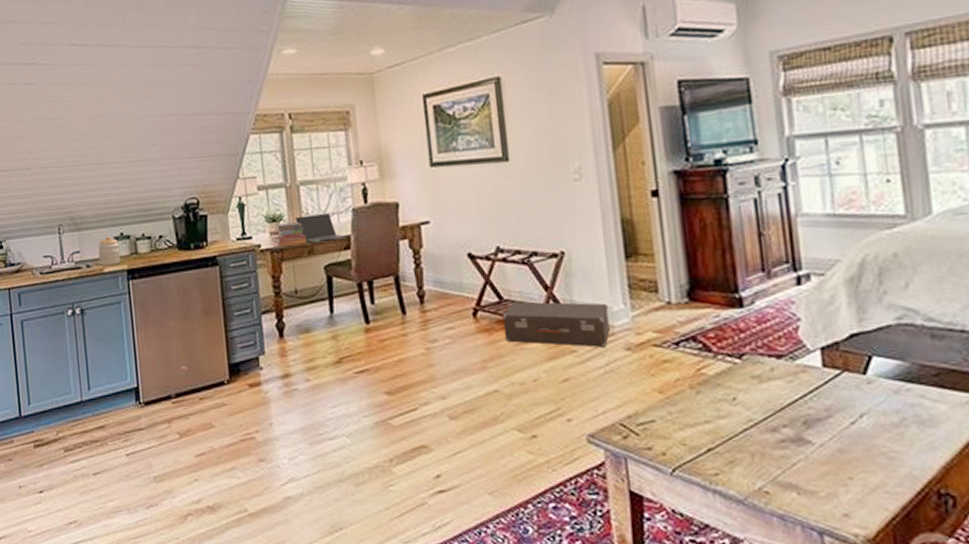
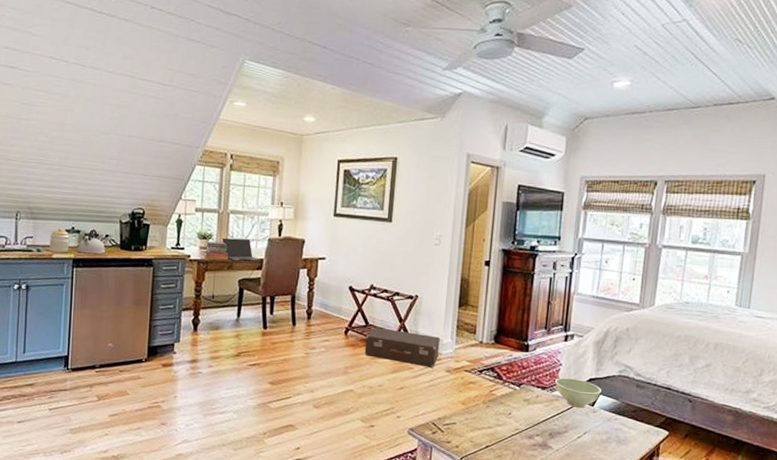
kettle: none [129,231,162,262] -> present [77,229,106,255]
bowl: none [795,336,875,380] -> present [555,377,602,409]

